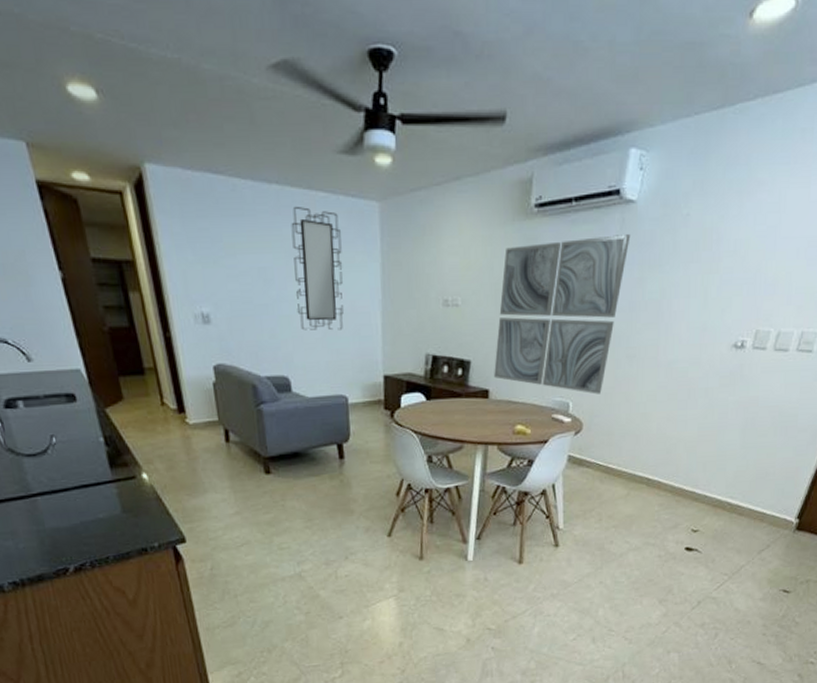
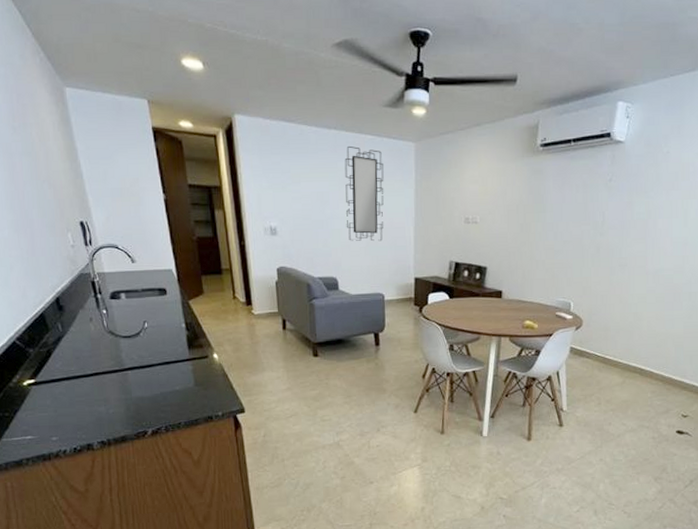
wall art: present [494,234,631,395] -> none [506,168,620,296]

